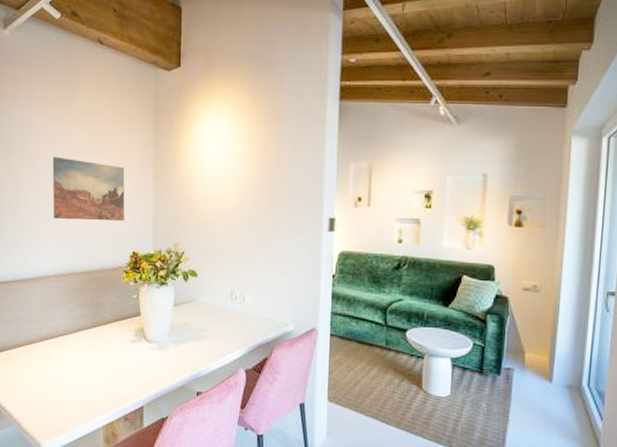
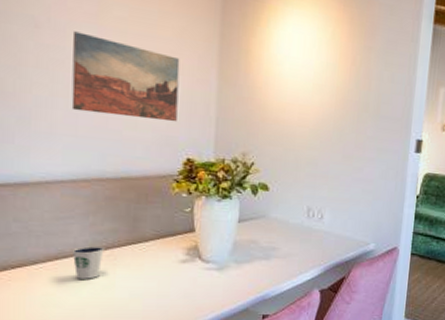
dixie cup: none [55,329,77,356] -> present [71,246,105,279]

